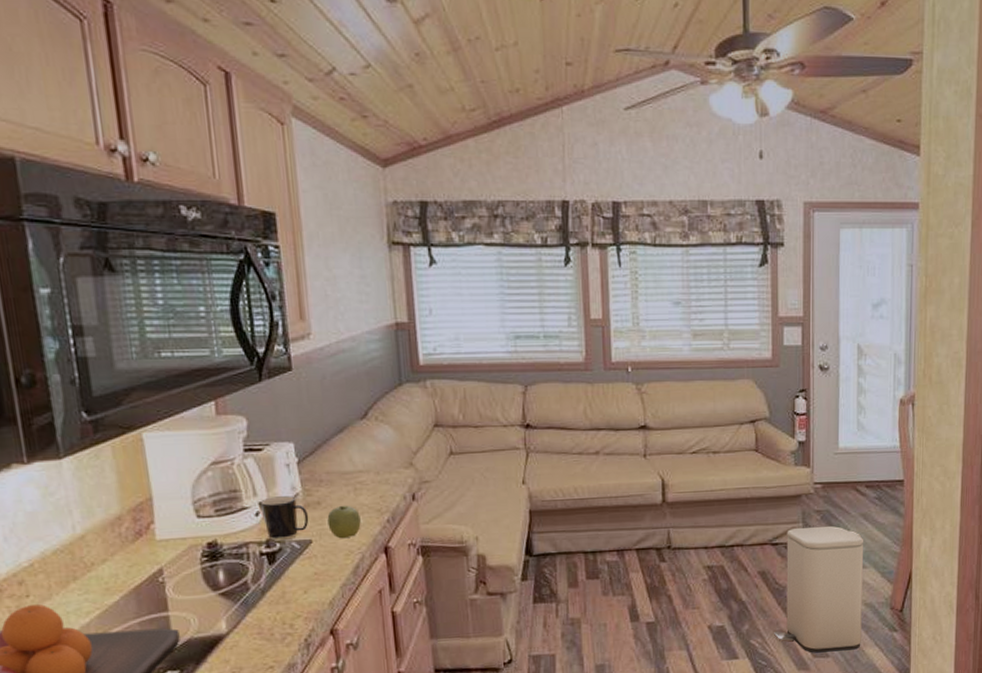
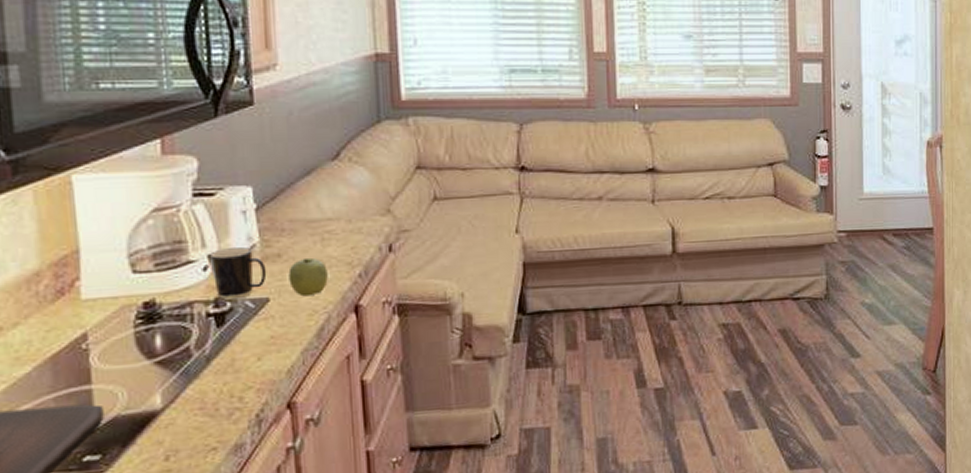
pedal bin: present [773,525,864,653] -> none [795,278,893,420]

